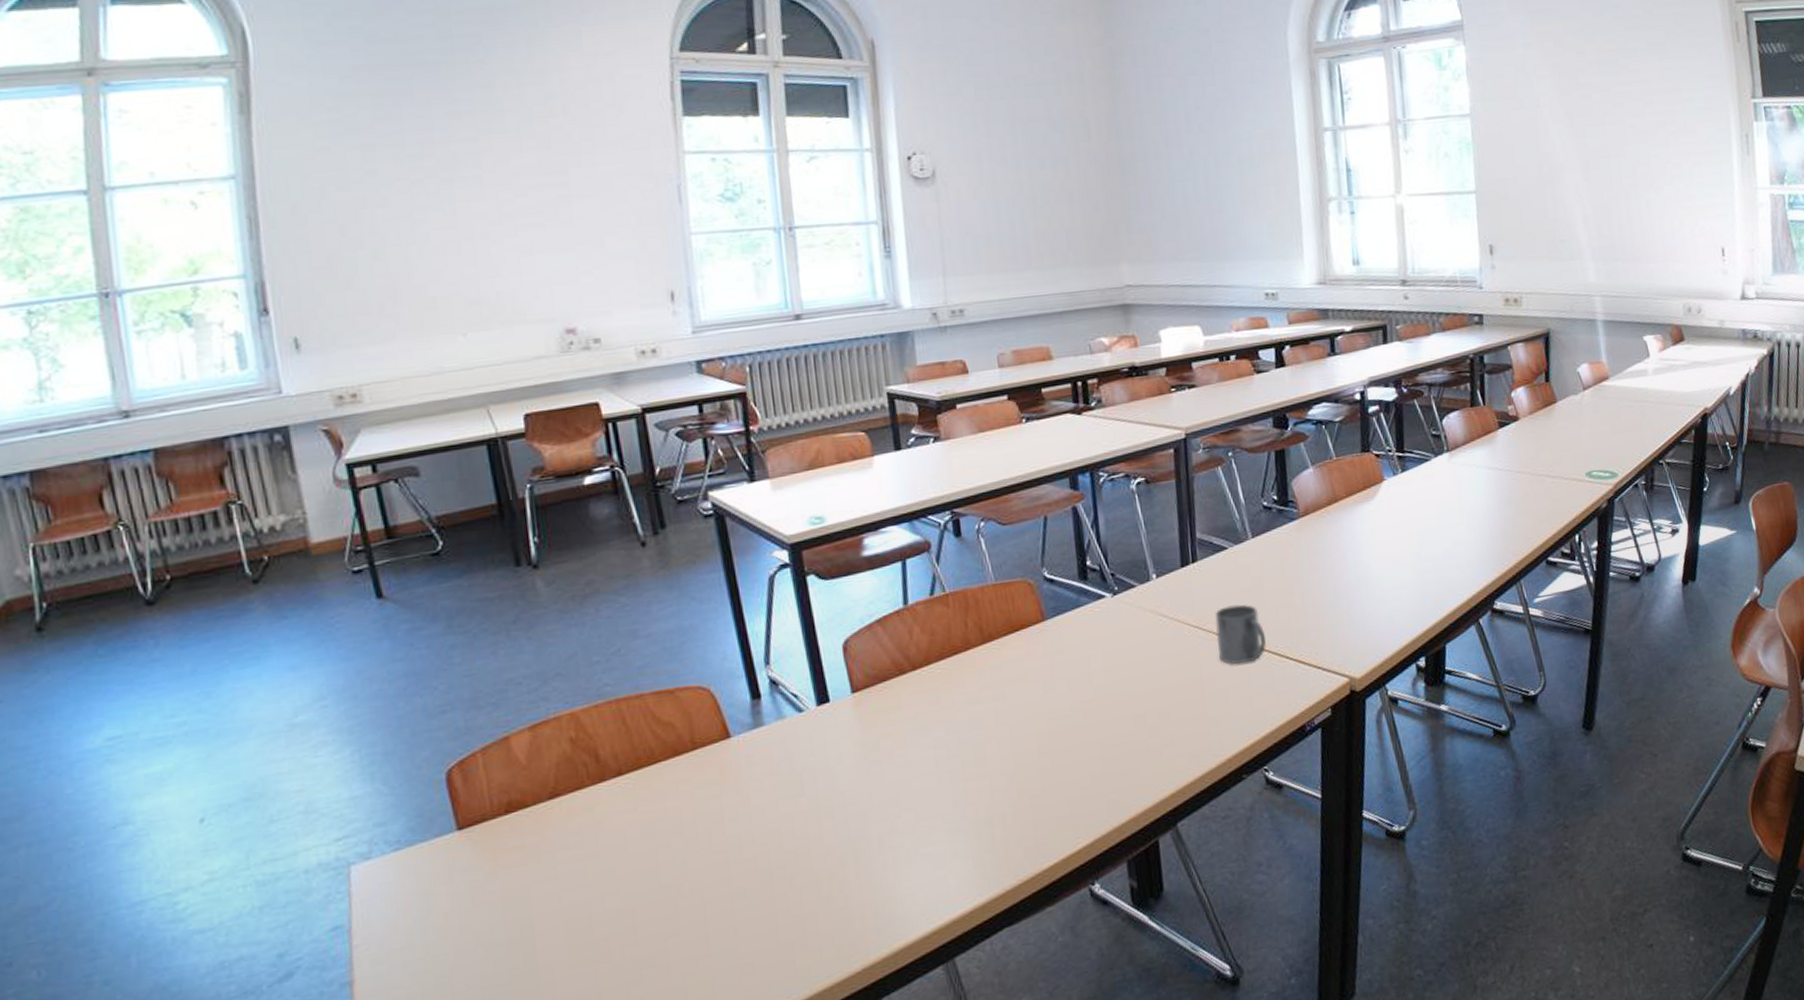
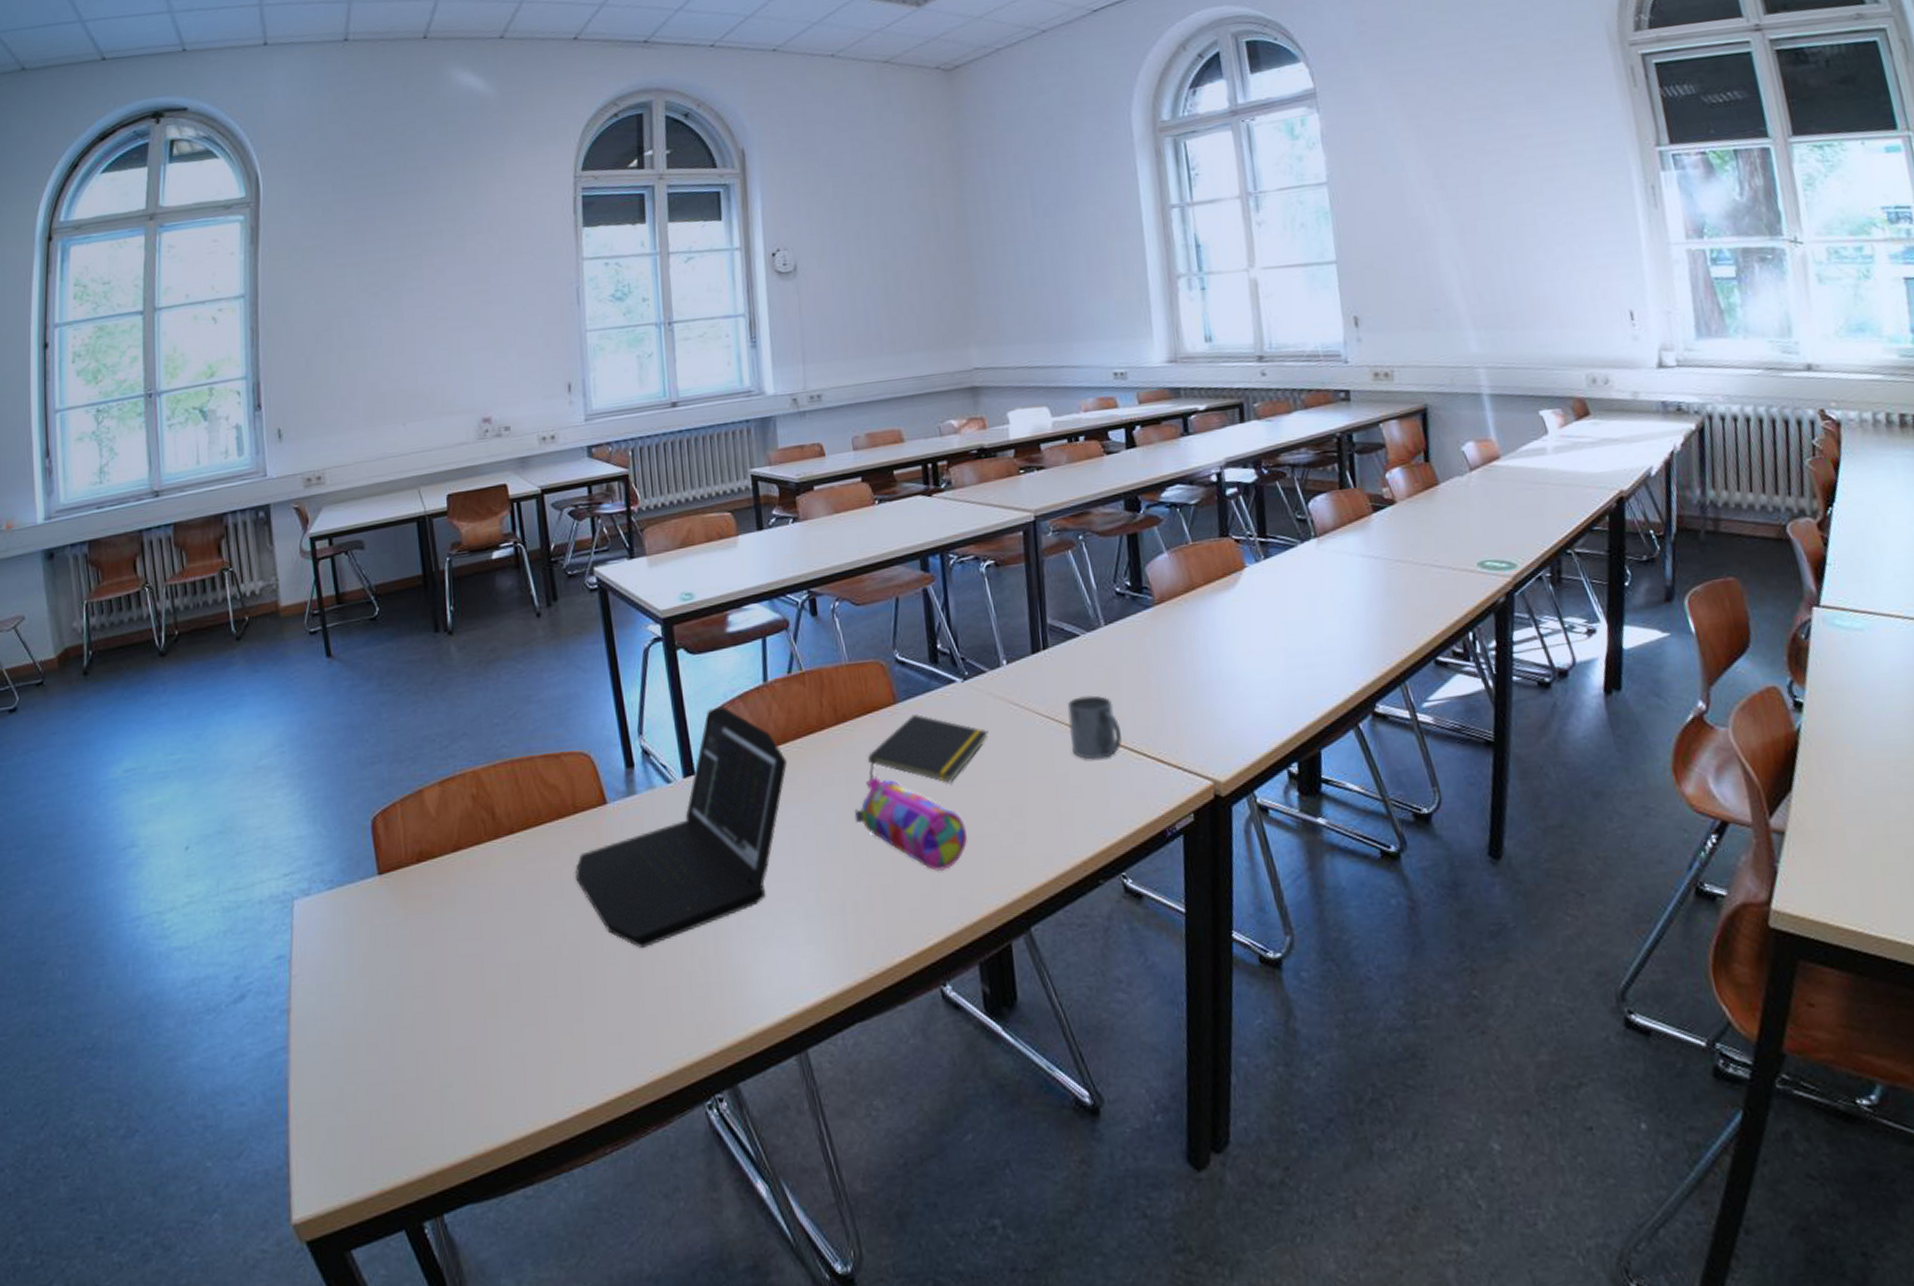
laptop: none [697,631,931,880] -> present [576,706,788,949]
pencil case: none [1001,692,1116,779] -> present [854,776,967,871]
notepad: none [1016,630,1138,697] -> present [868,714,989,783]

